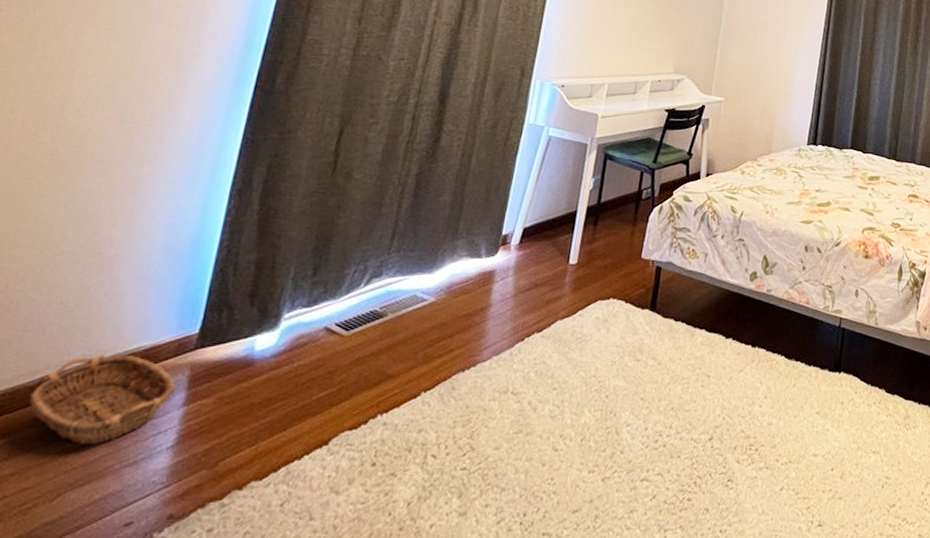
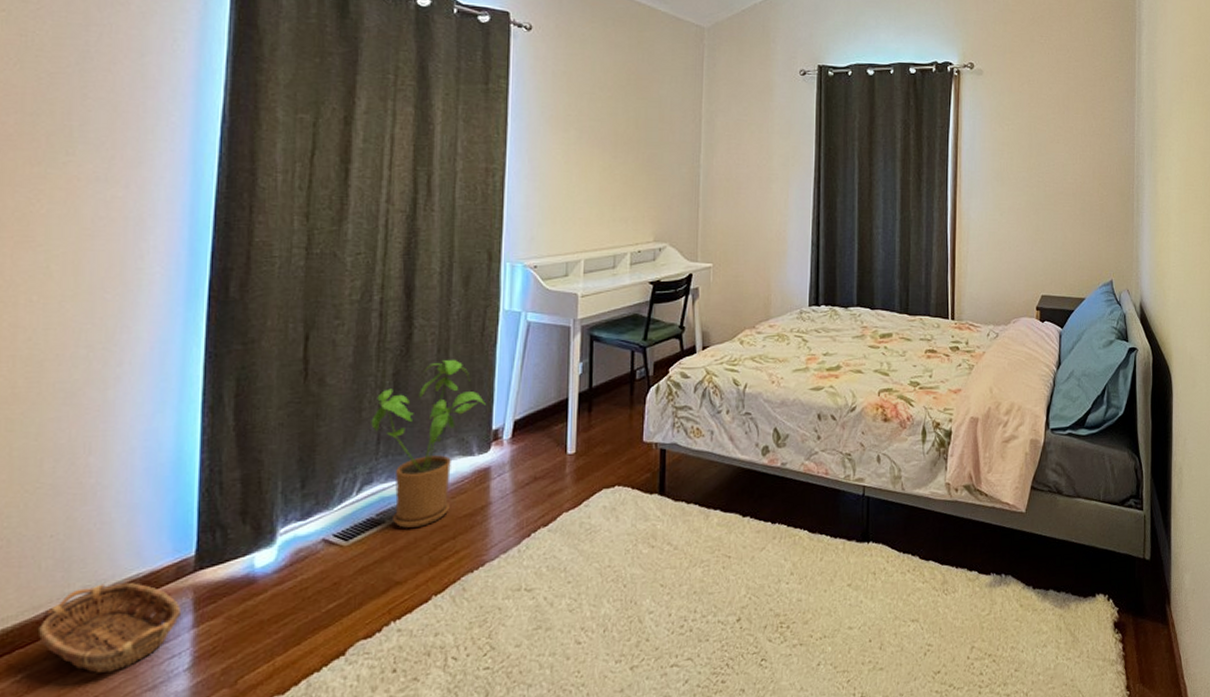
house plant: none [388,164,499,323] -> present [371,359,486,528]

